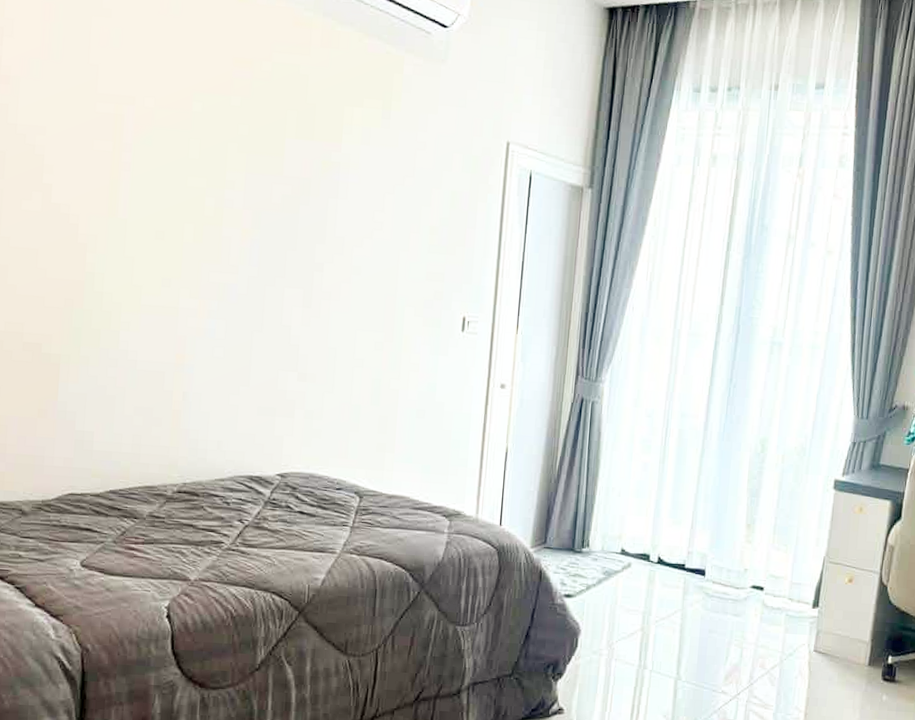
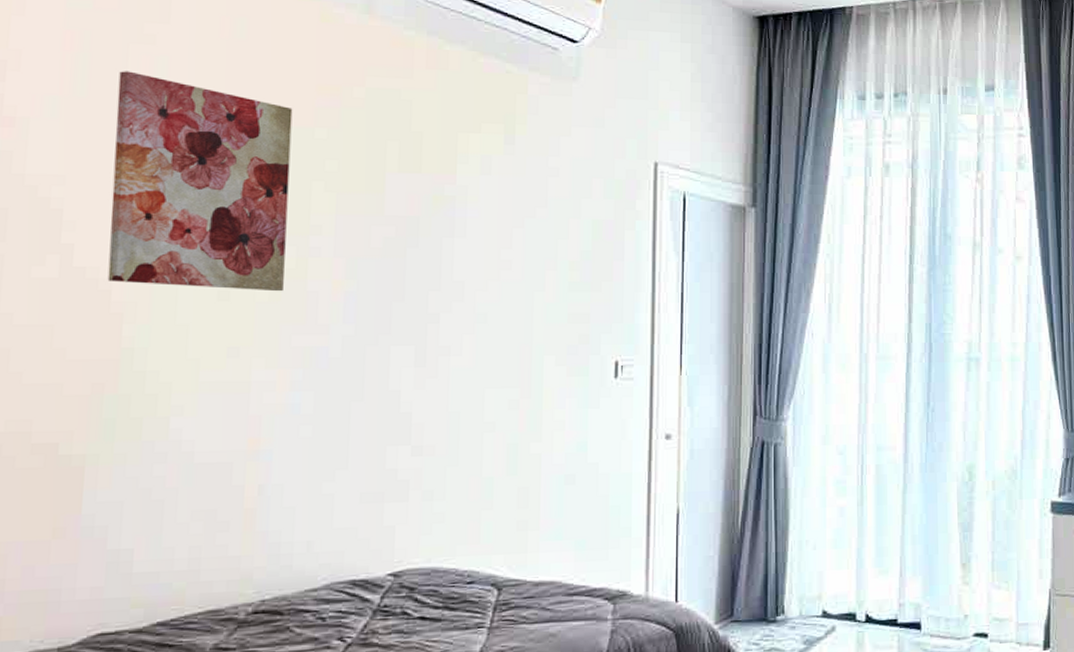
wall art: none [76,40,215,235] -> present [107,71,293,292]

